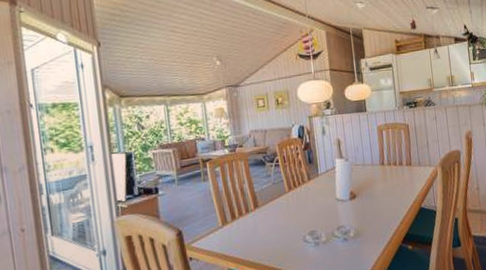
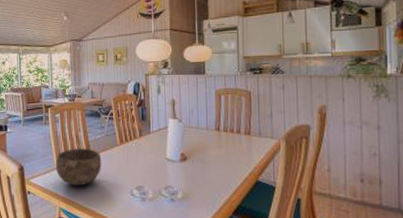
bowl: none [219,200,271,243] -> present [55,148,102,186]

